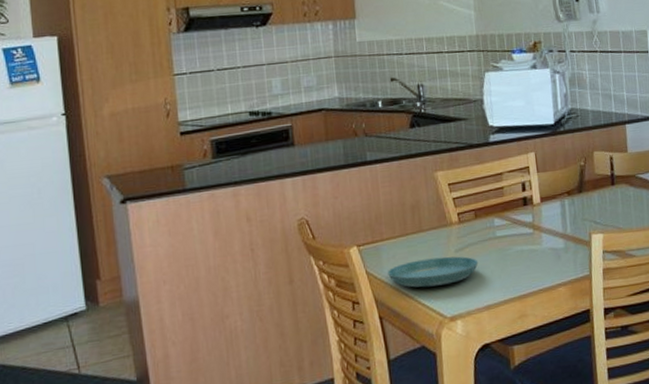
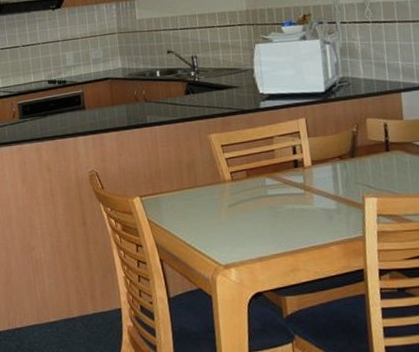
saucer: present [388,256,479,288] -> none [167,210,251,237]

